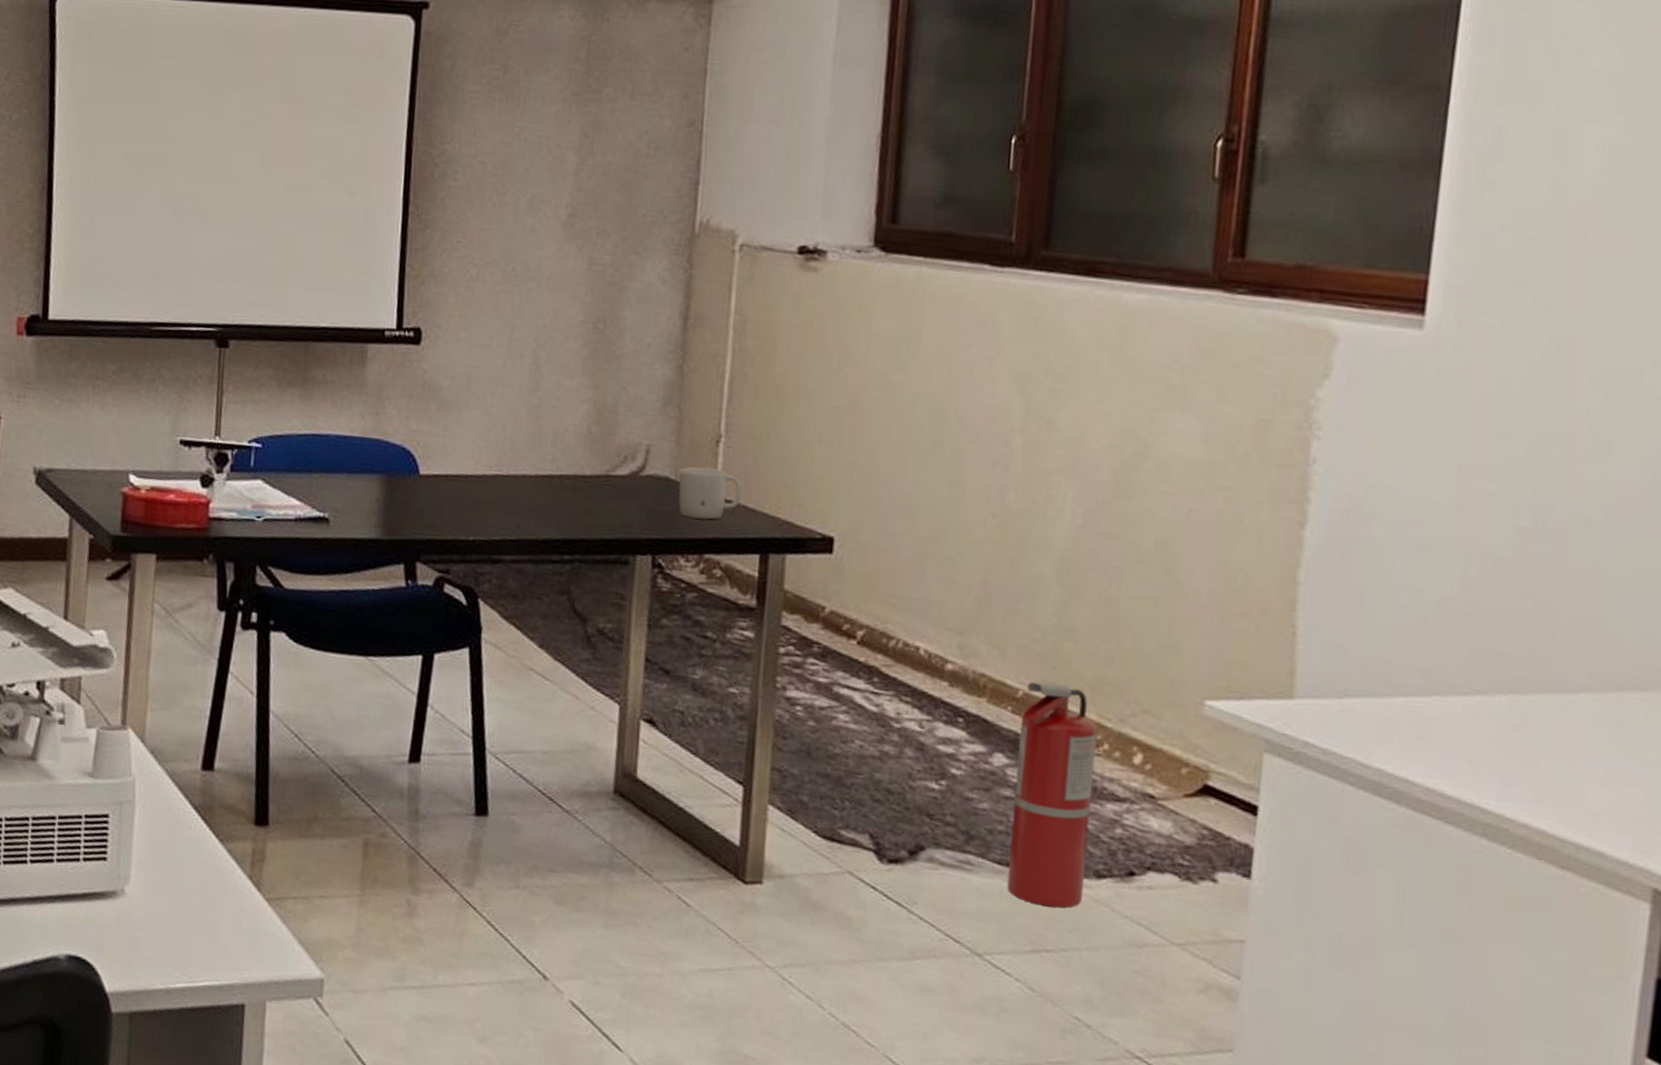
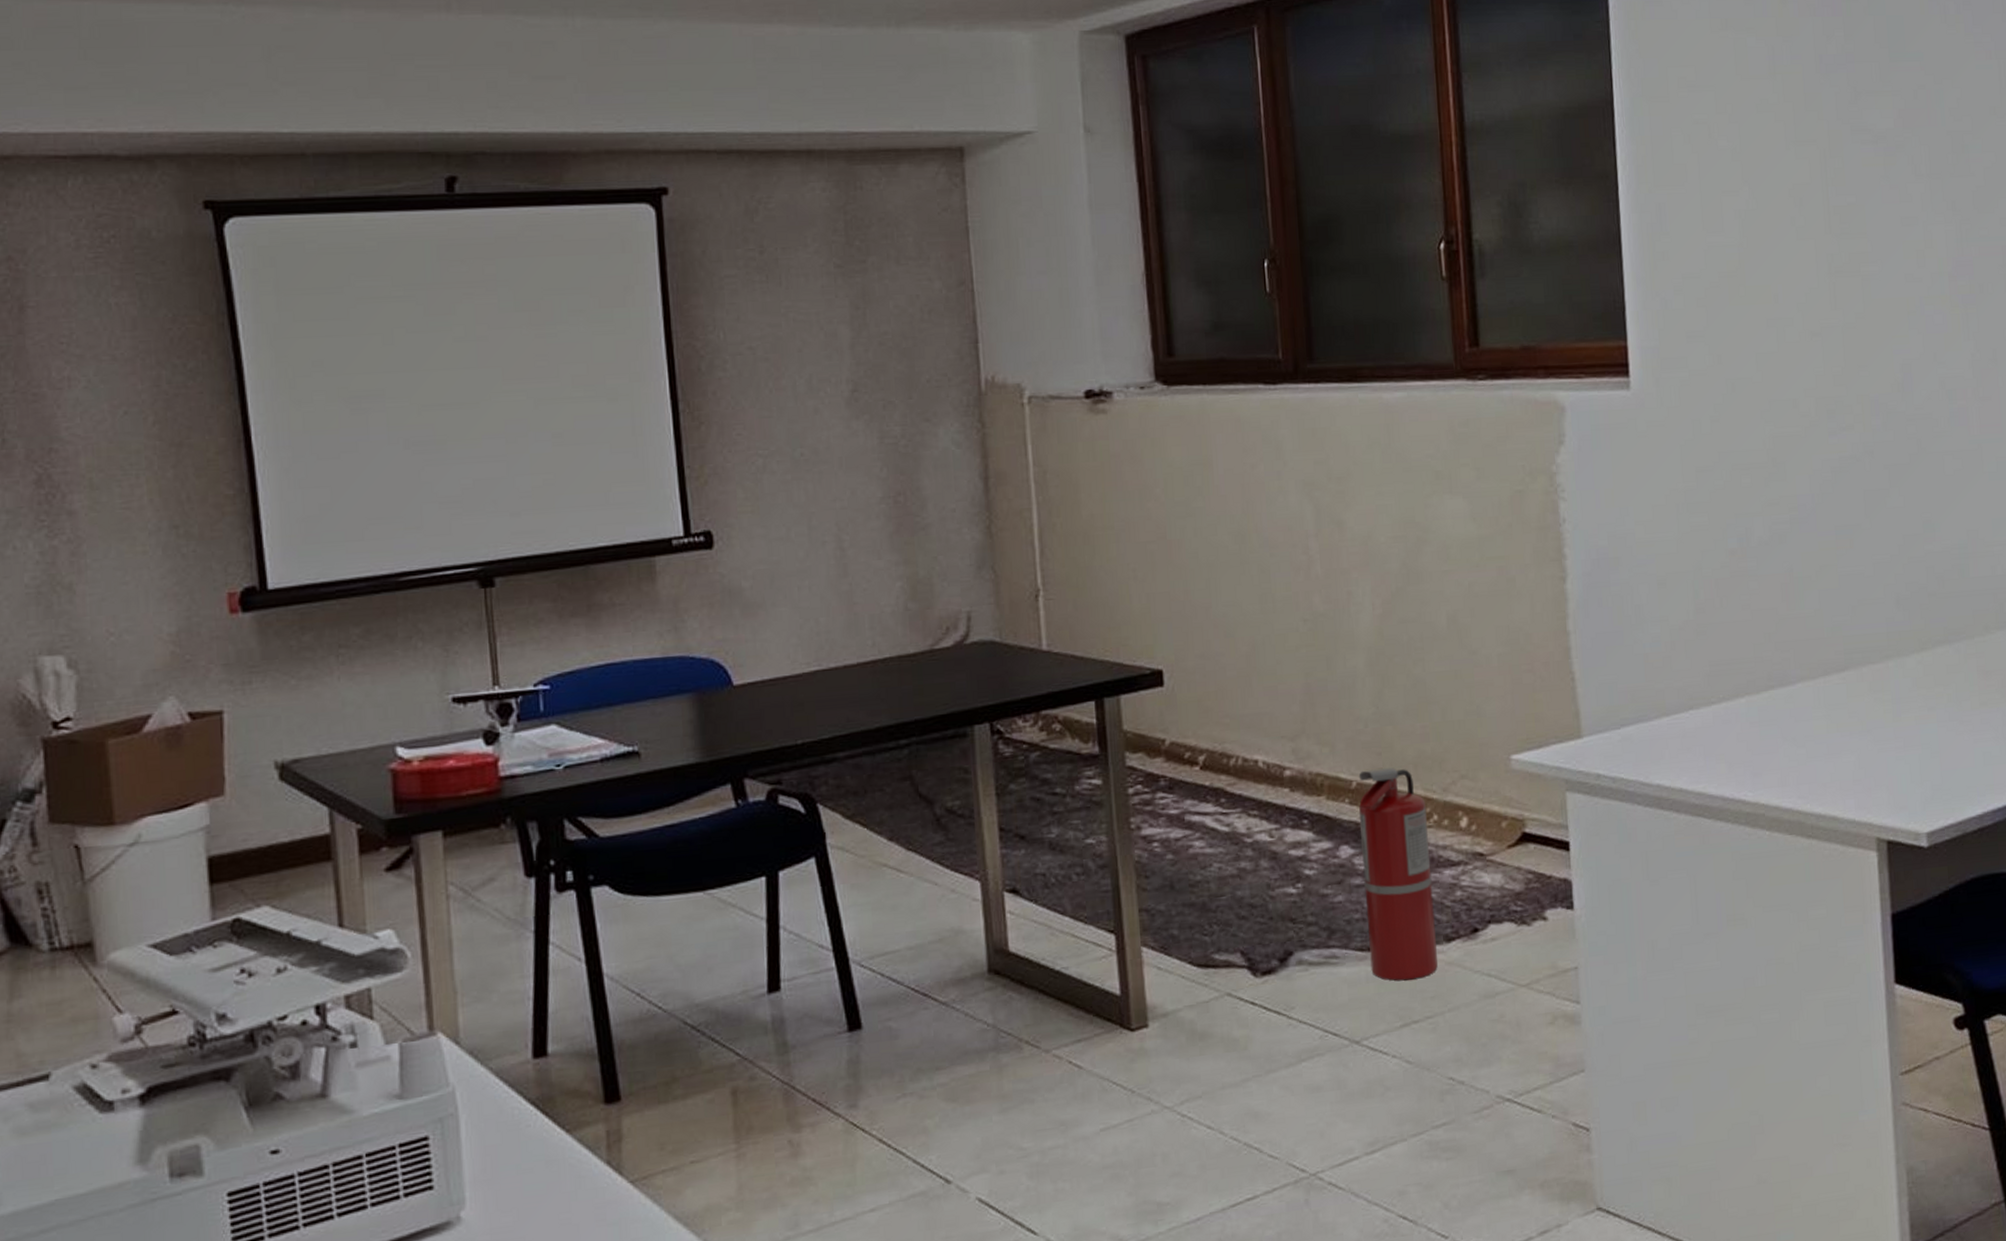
mug: present [678,467,743,520] -> none [1003,623,1069,678]

